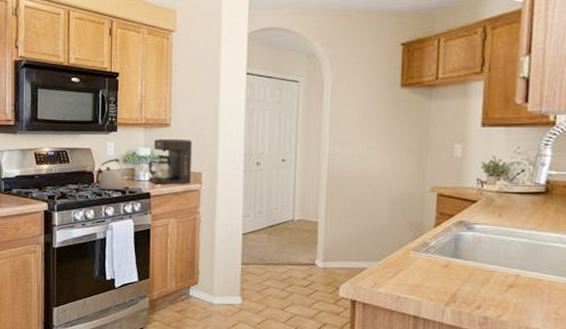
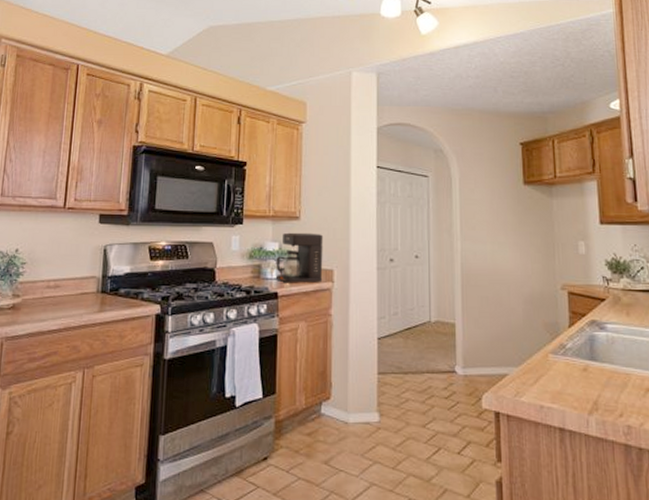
kettle: present [96,158,130,191] -> none [217,254,256,290]

